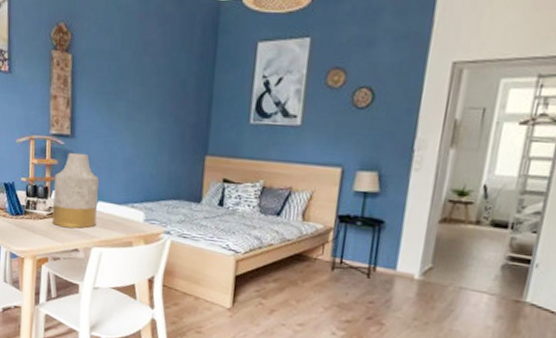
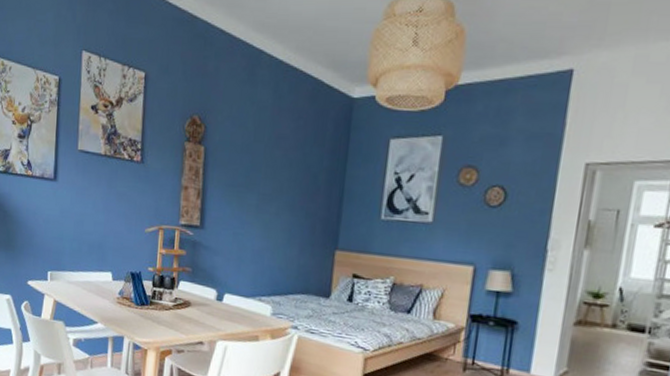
vase: present [52,152,100,229] -> none [177,243,228,321]

